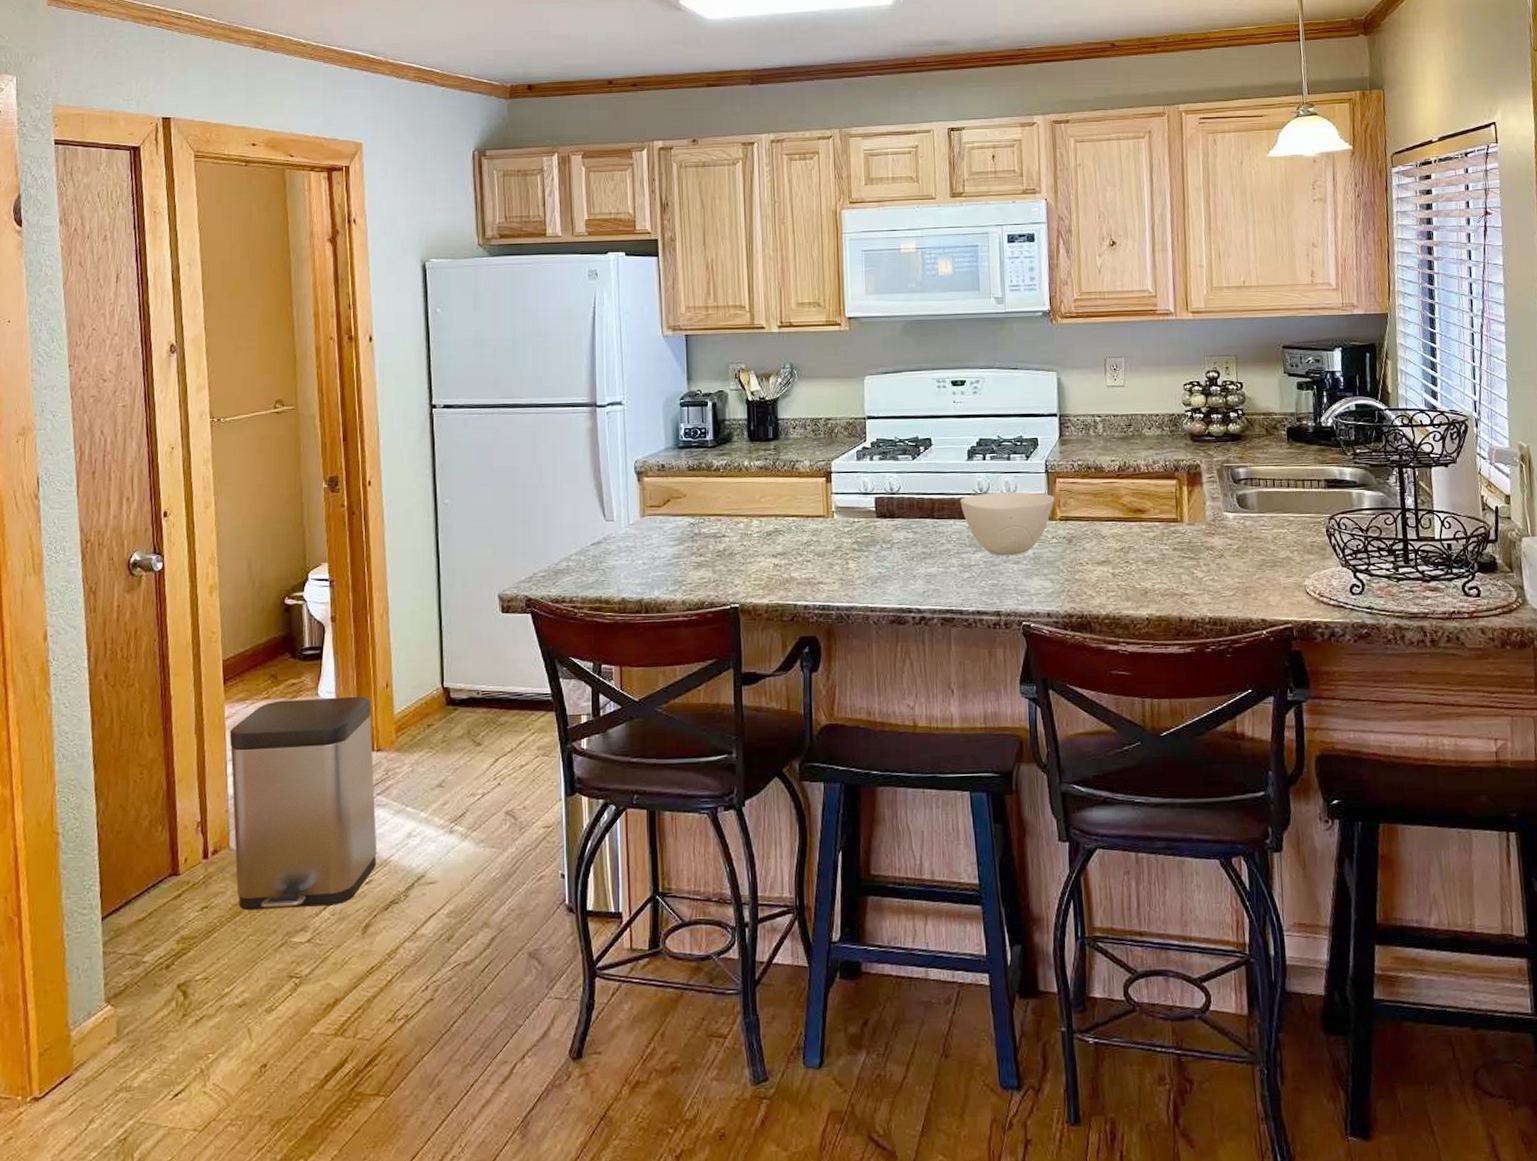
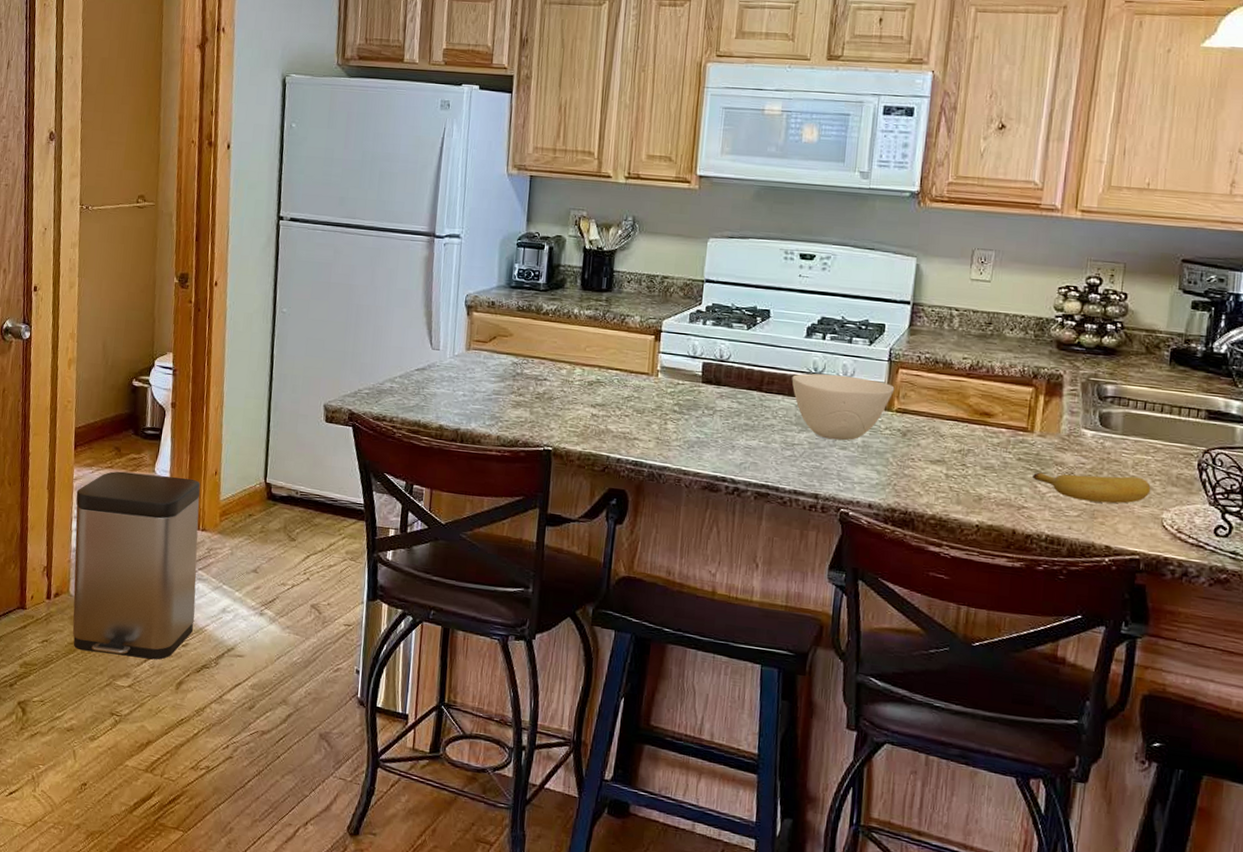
banana: none [1189,550,1291,580] -> present [1033,472,1151,504]

